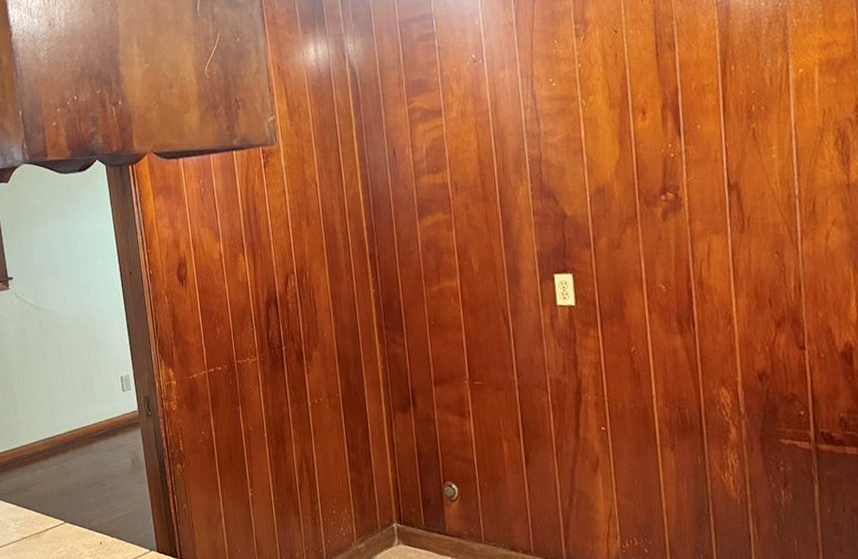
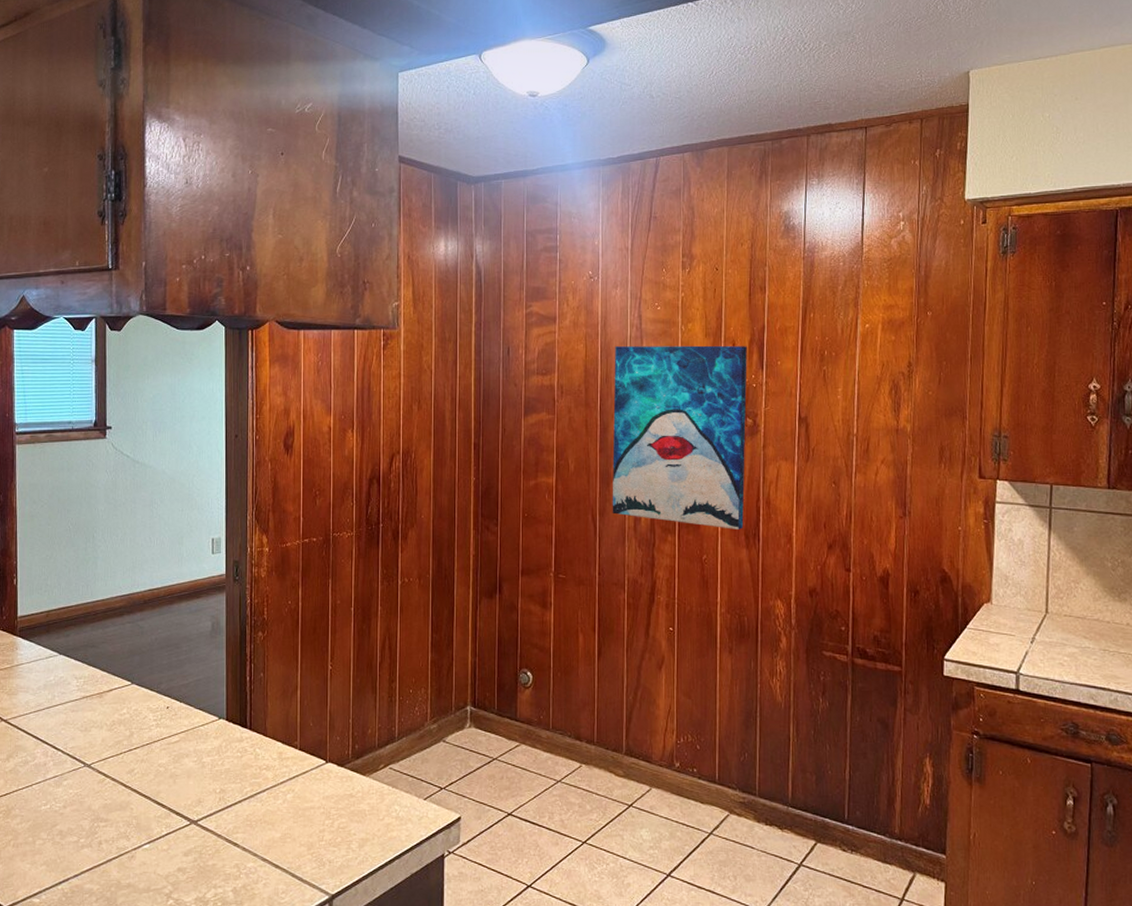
wall art: none [509,113,675,316] -> present [612,345,747,529]

